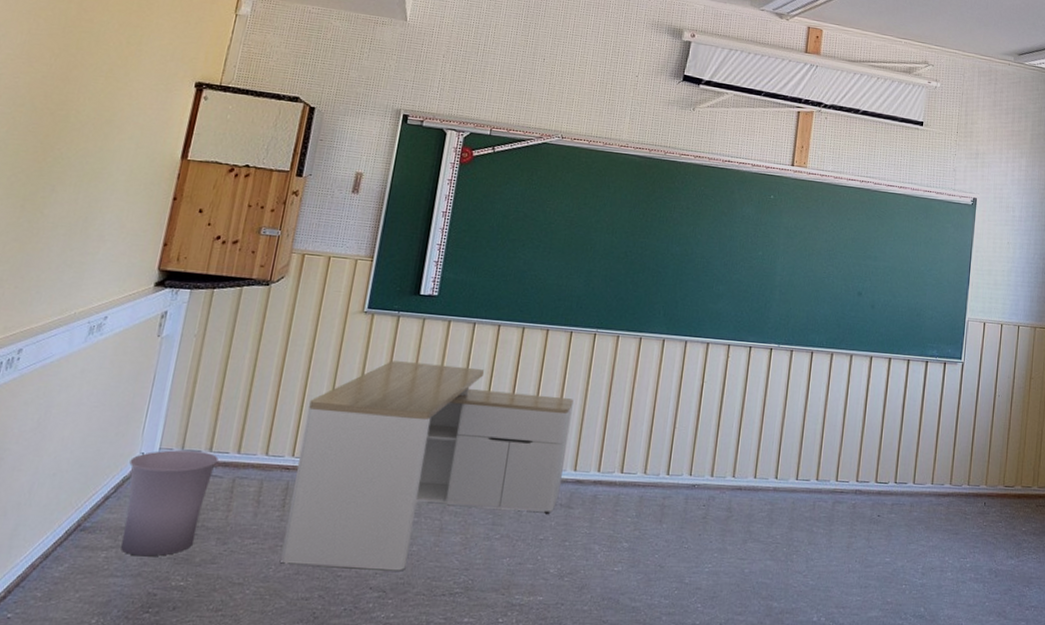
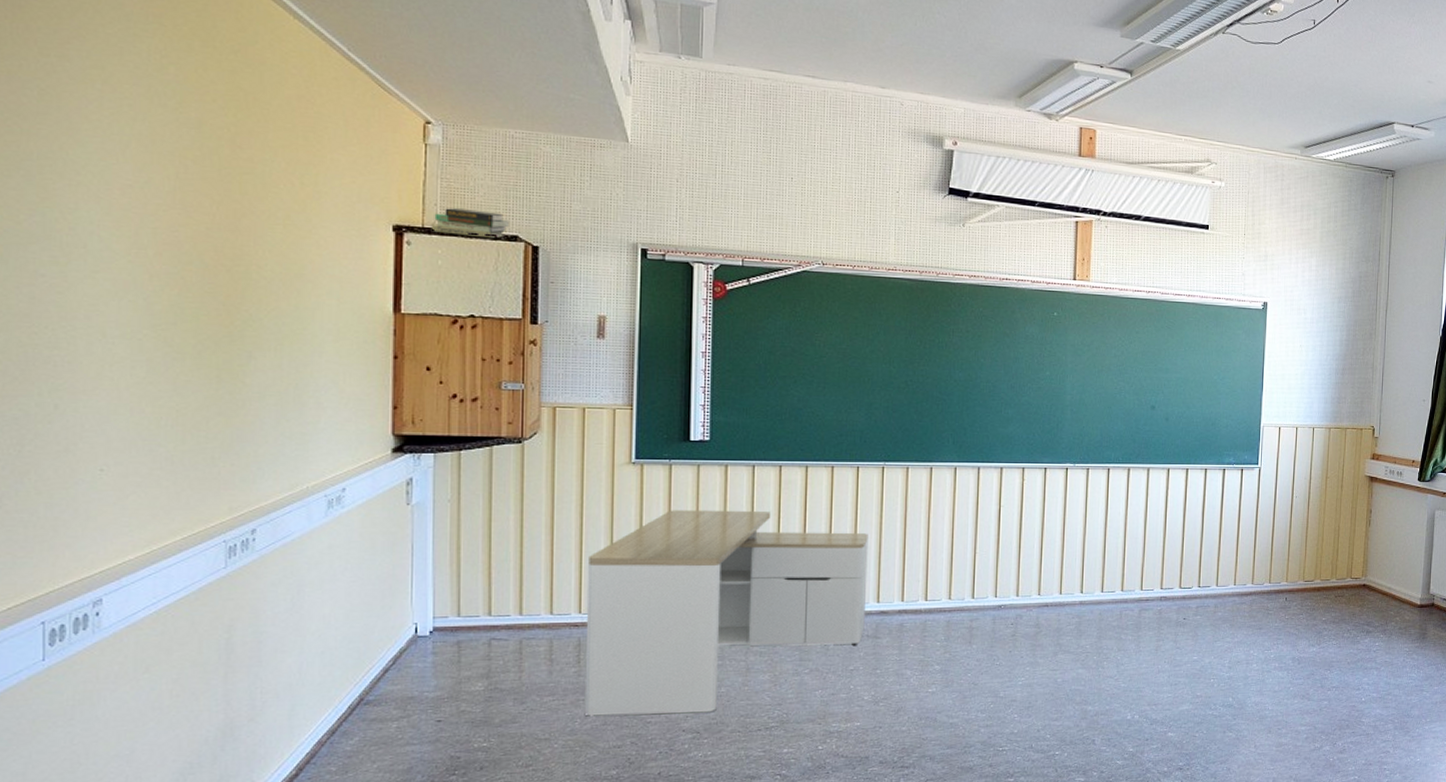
waste bin: present [121,450,219,557] -> none [403,616,500,723]
books: none [226,70,294,99] -> present [431,207,509,239]

